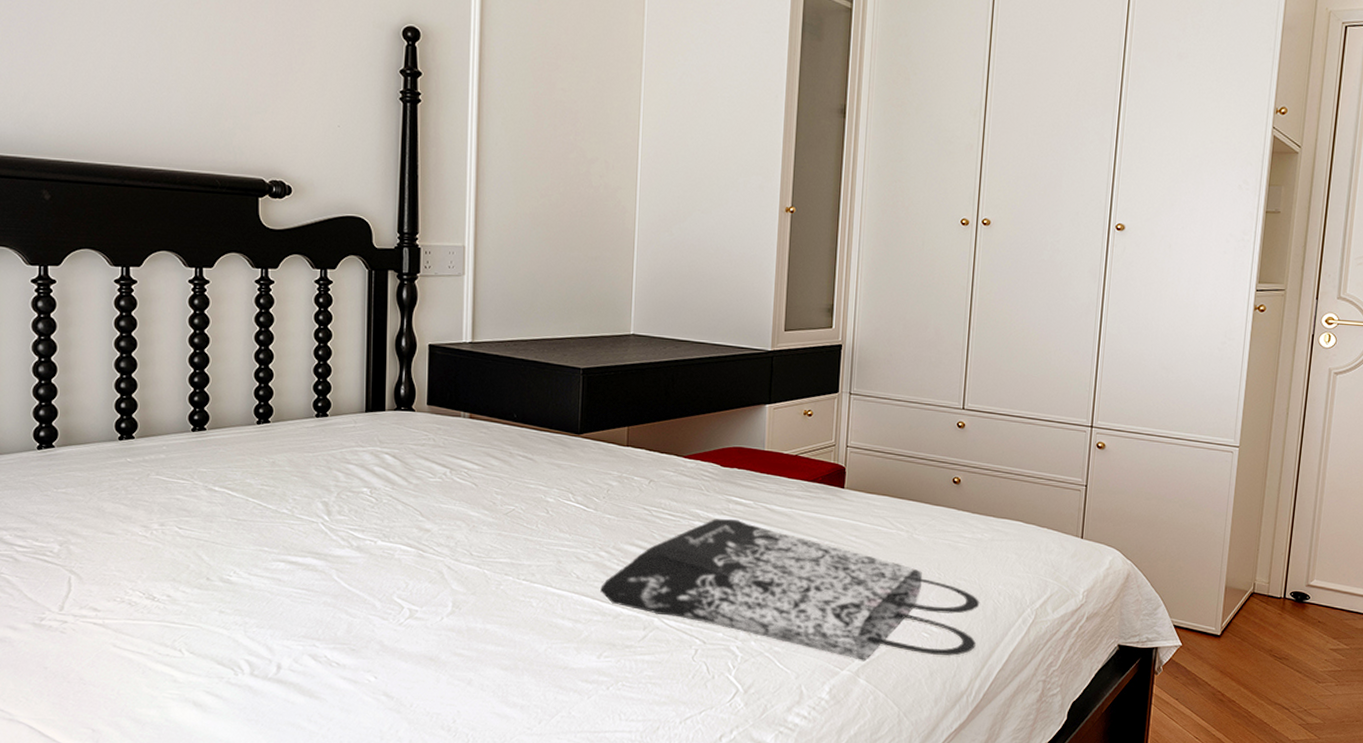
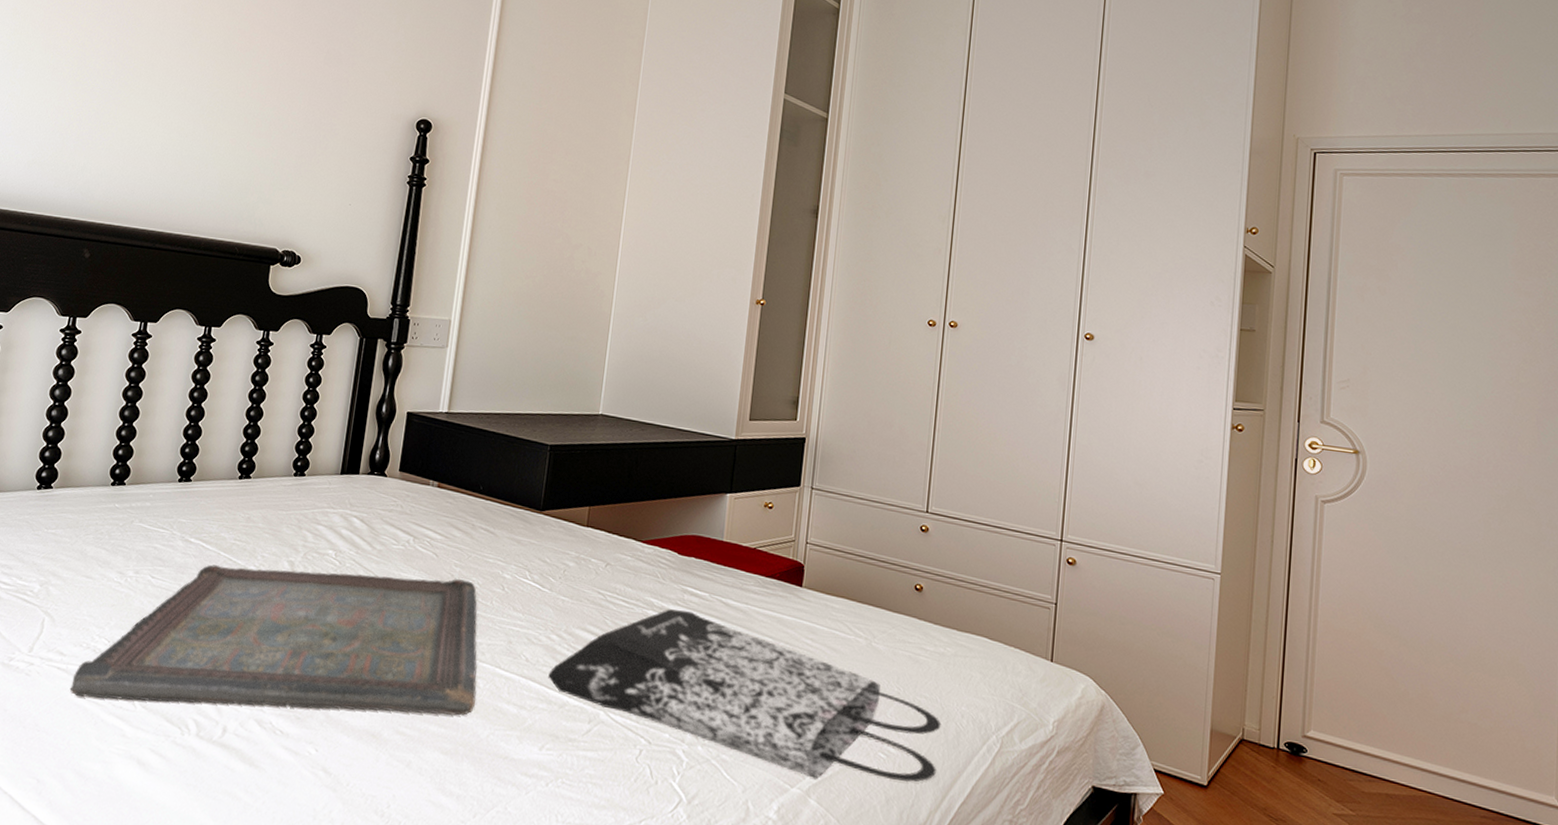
serving tray: none [110,506,530,649] -> present [69,564,477,716]

